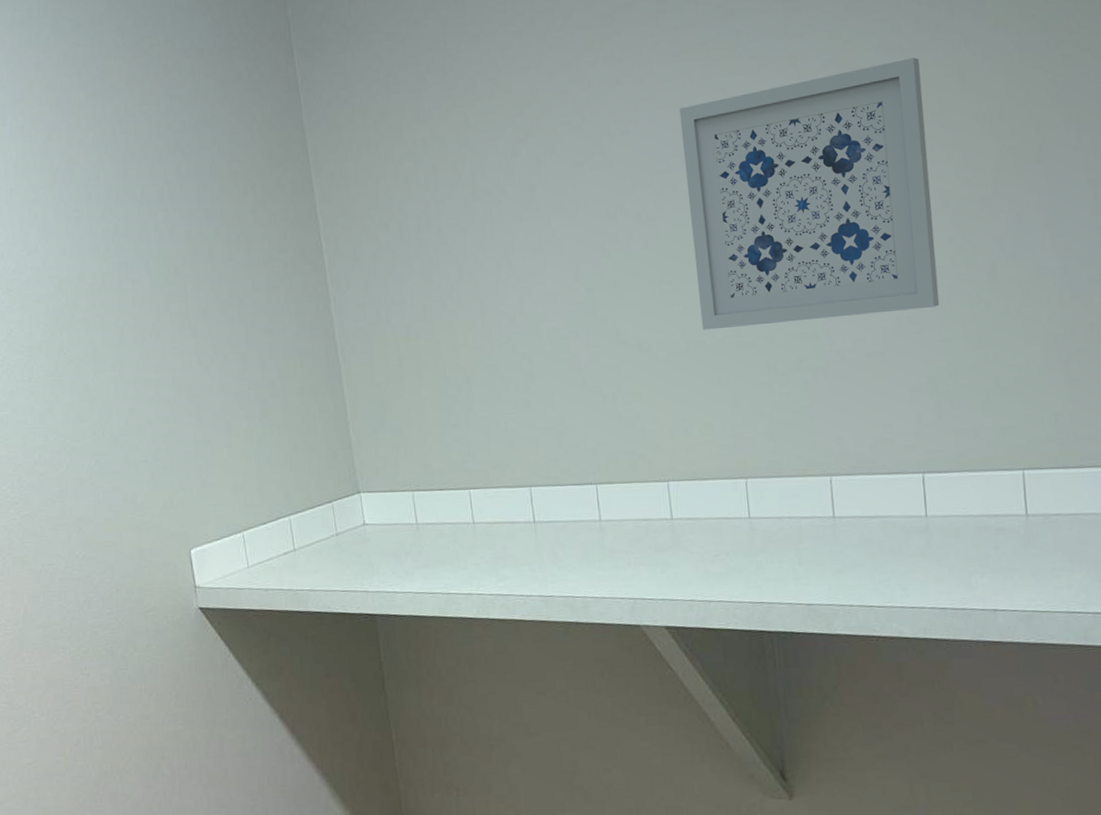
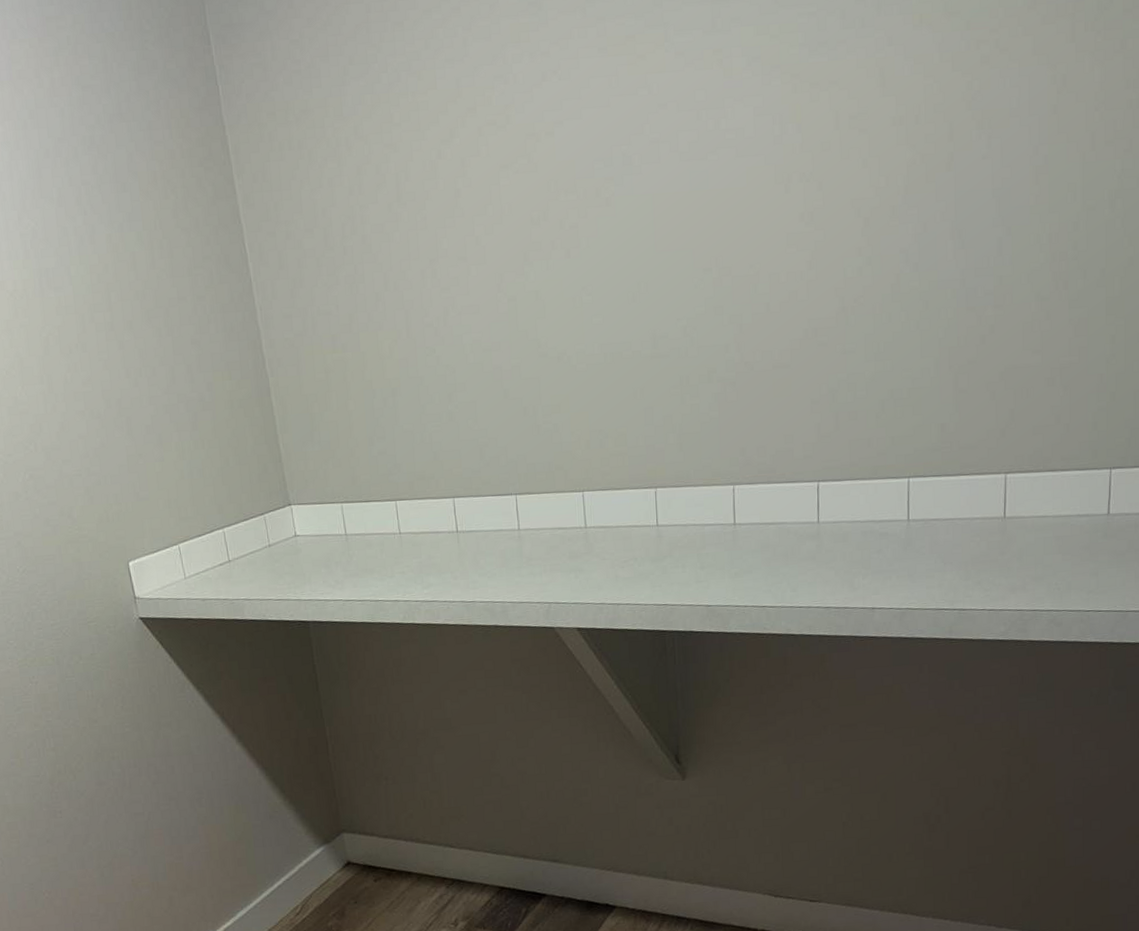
wall art: present [679,57,940,330] -> none [604,56,845,342]

